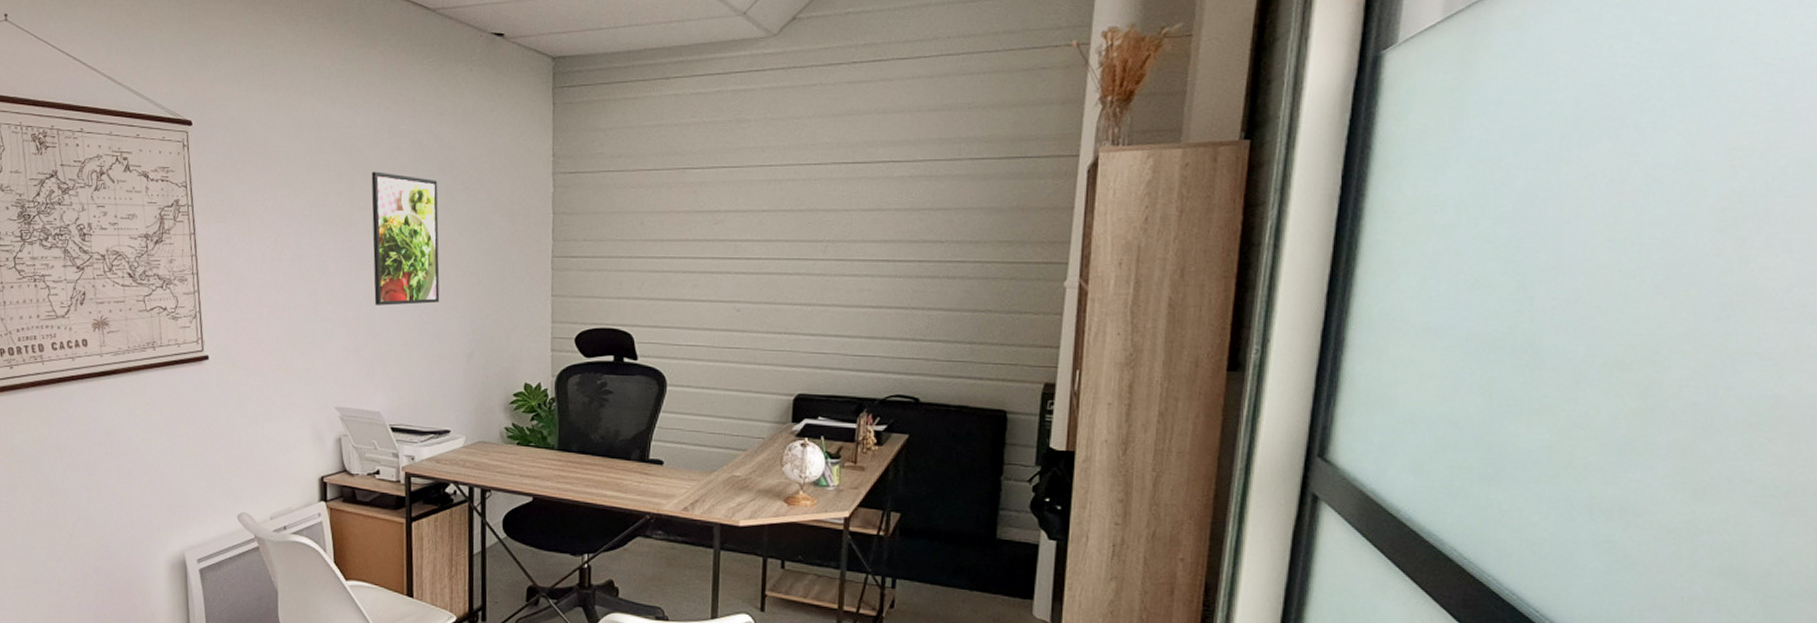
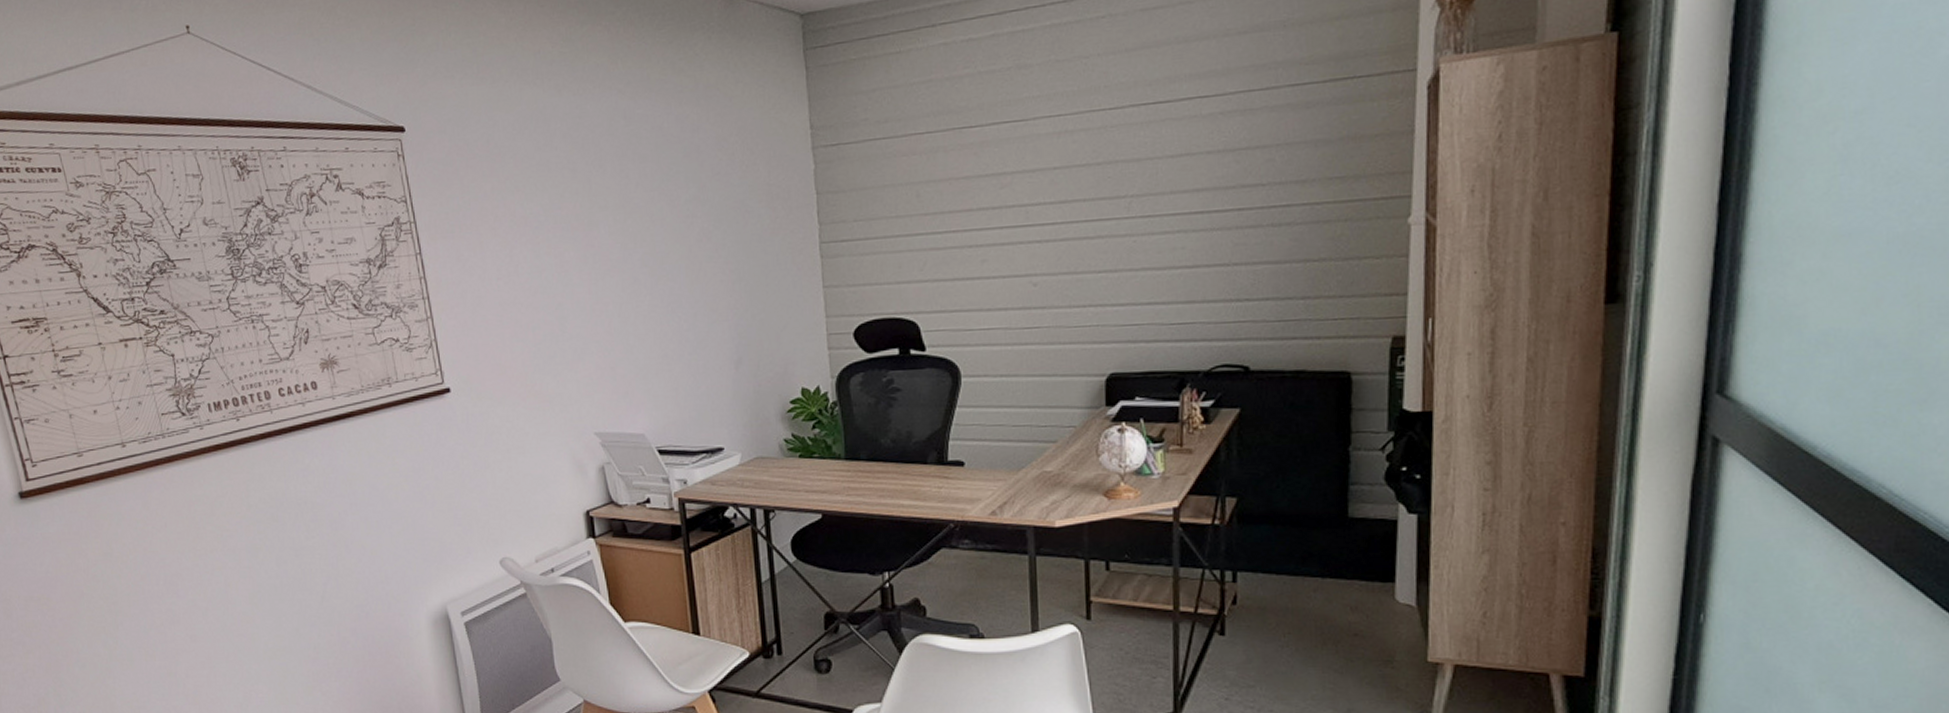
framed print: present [371,171,440,306] -> none [609,164,699,316]

